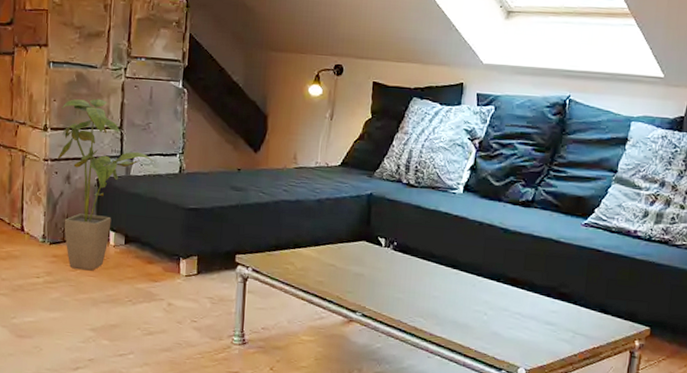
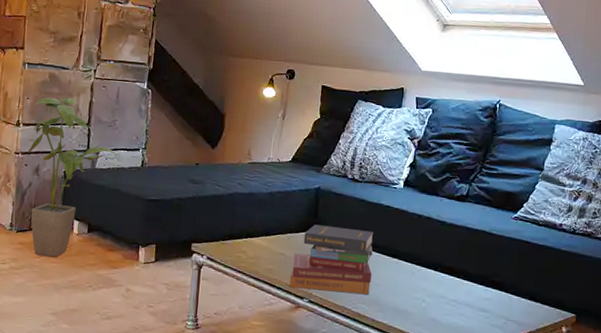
books: none [341,233,431,307] -> present [290,224,374,294]

